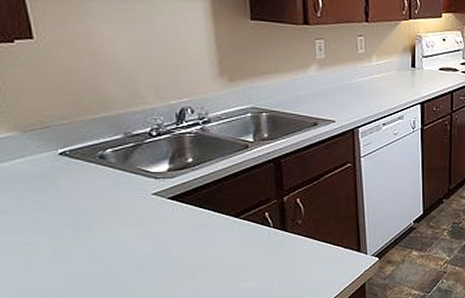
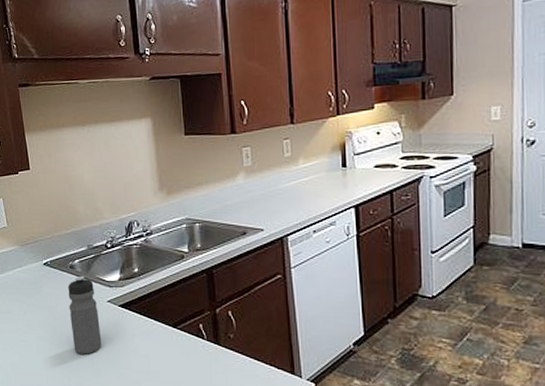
water bottle: none [97,166,146,253] -> present [68,275,102,355]

